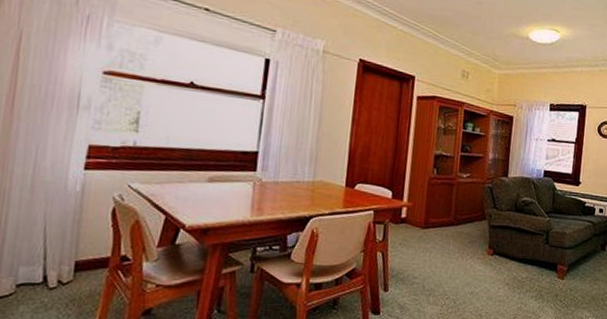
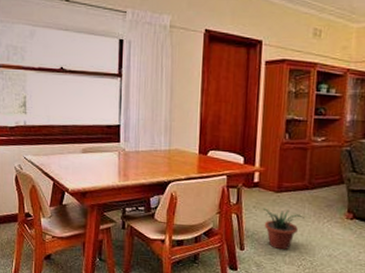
potted plant: none [409,245,449,290] -> present [264,208,304,250]

